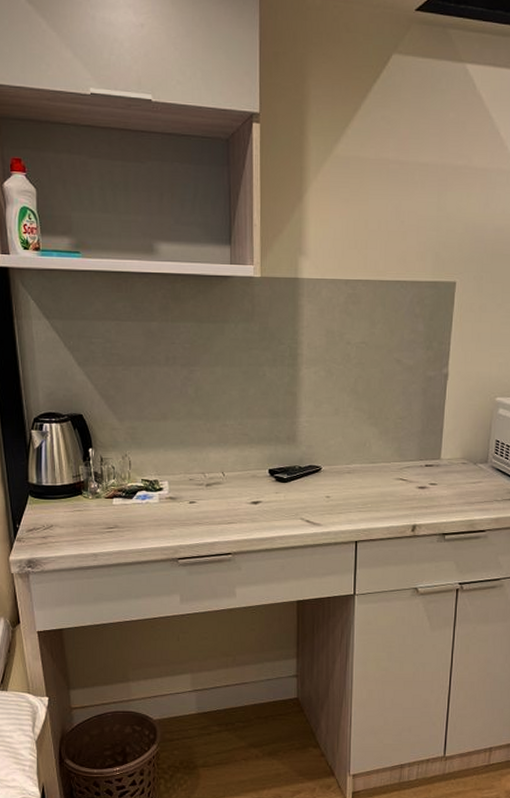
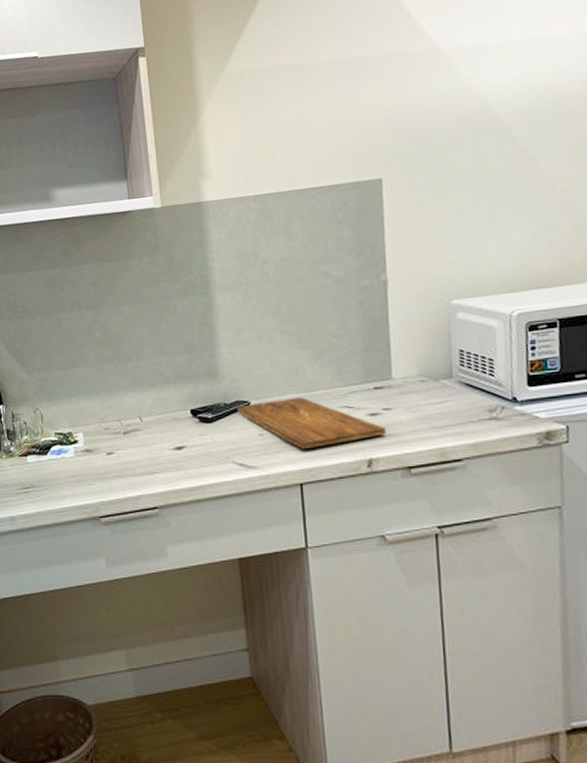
cutting board: none [310,467,430,512] -> present [237,397,386,449]

